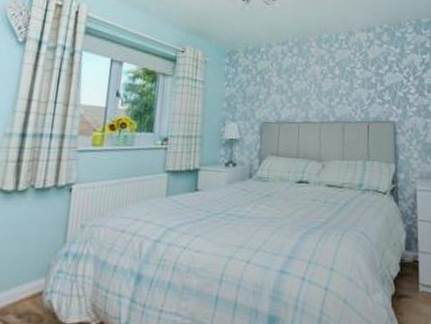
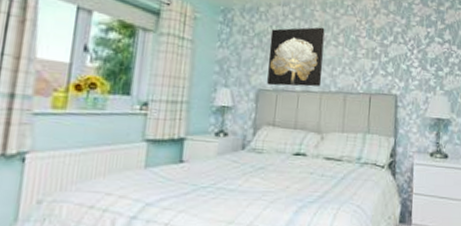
wall art: none [269,62,321,119] -> present [267,27,325,87]

